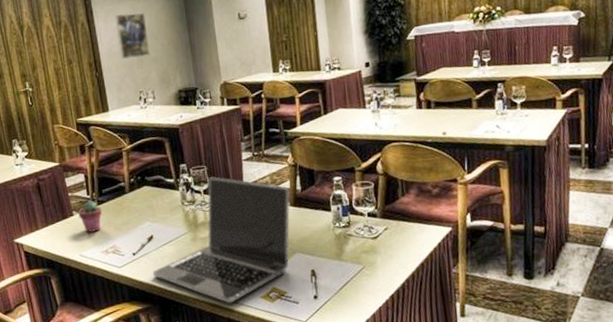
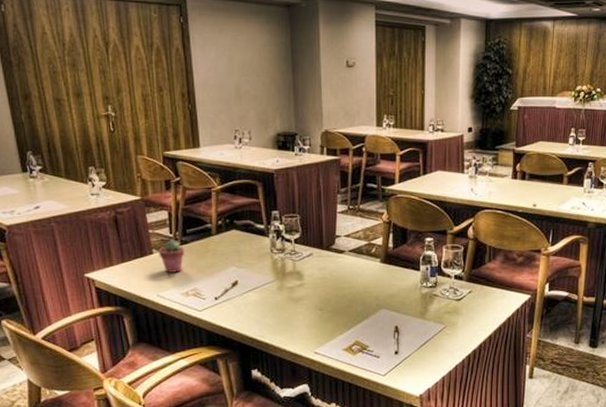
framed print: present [115,13,150,59] -> none [214,45,250,94]
laptop: present [153,176,290,304] -> none [235,226,381,354]

